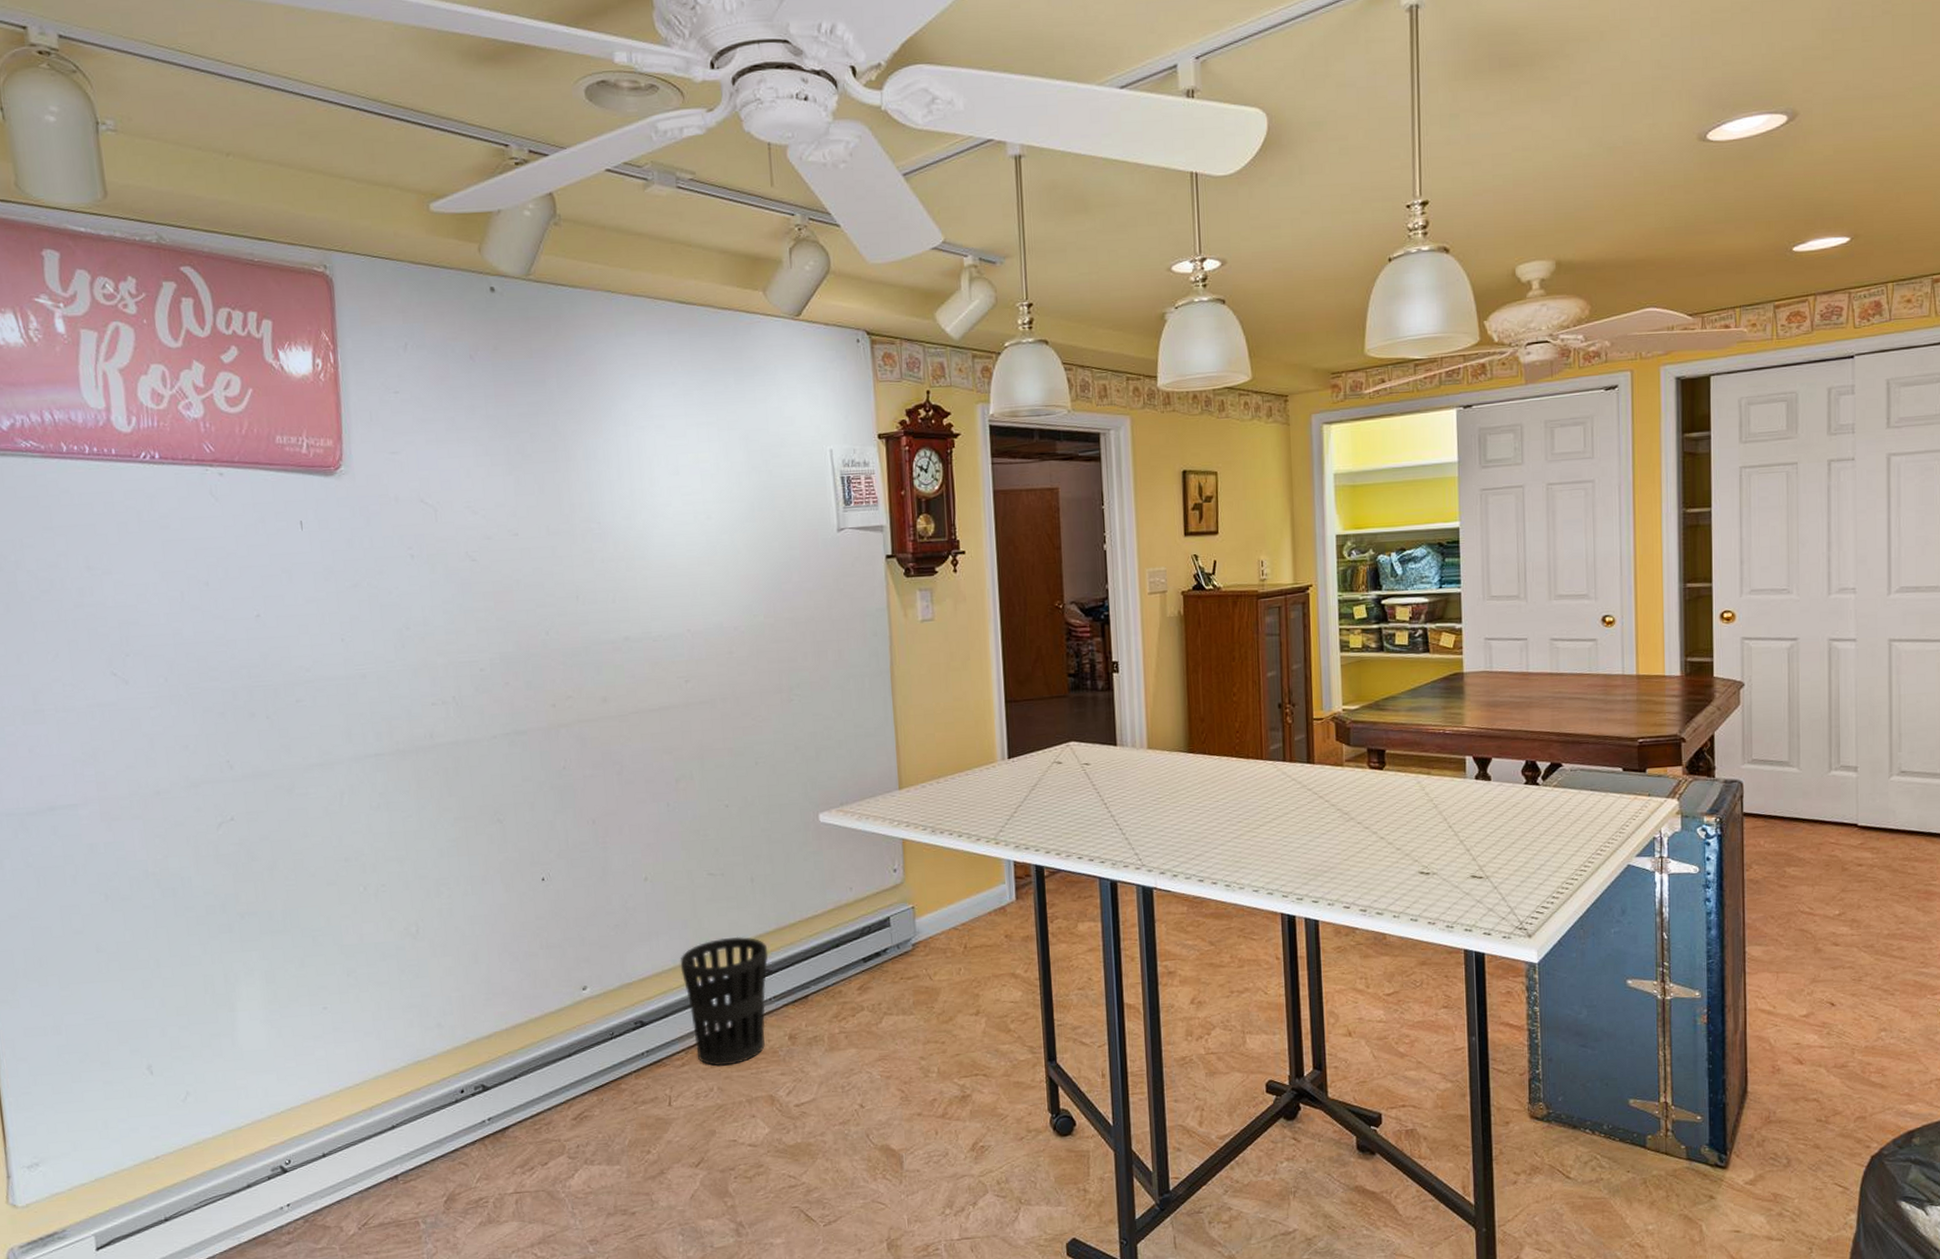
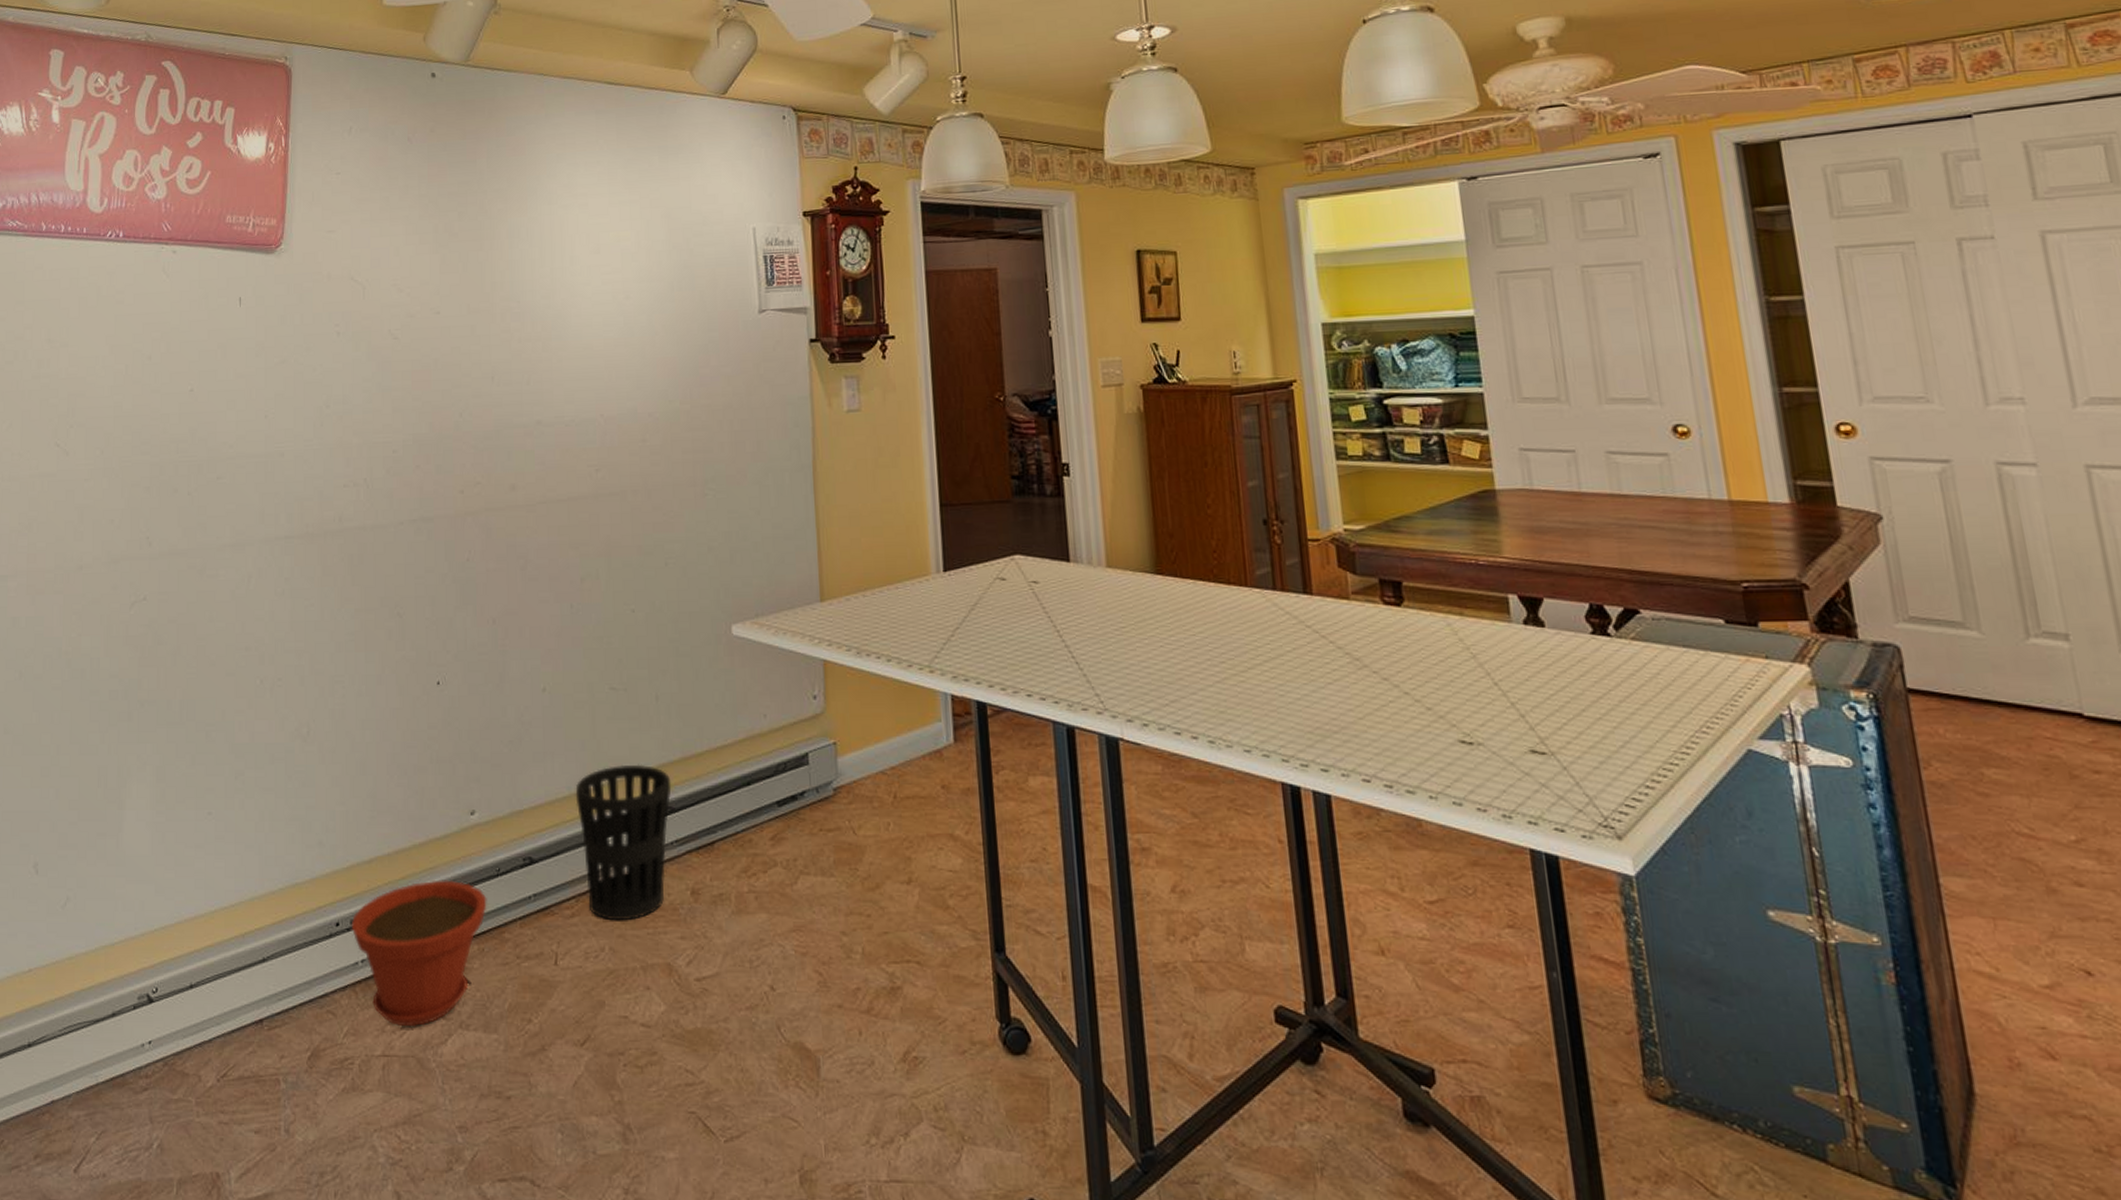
plant pot: none [475,1045,604,1168] -> present [351,879,487,1026]

